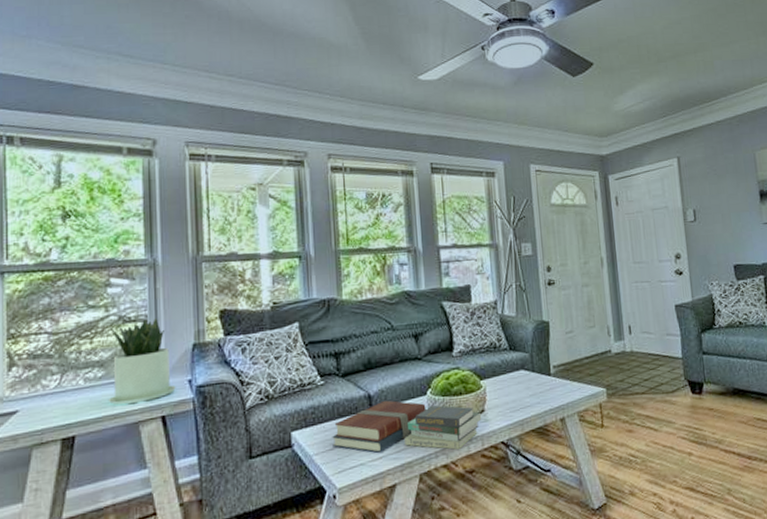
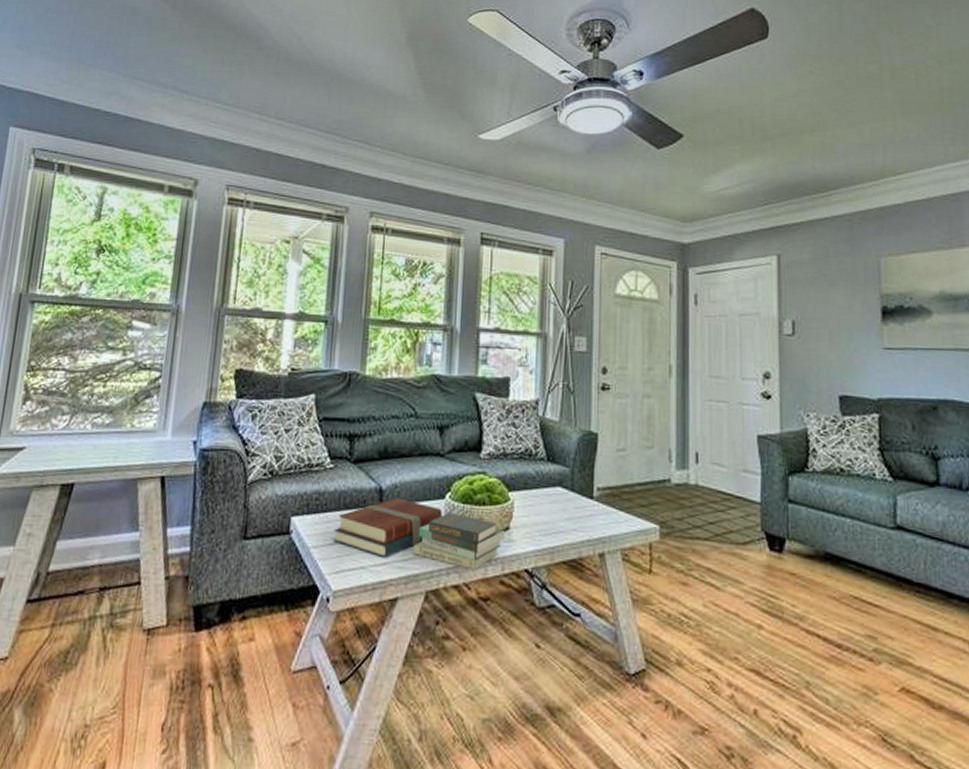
planter: present [108,318,176,406] -> none [111,367,180,459]

